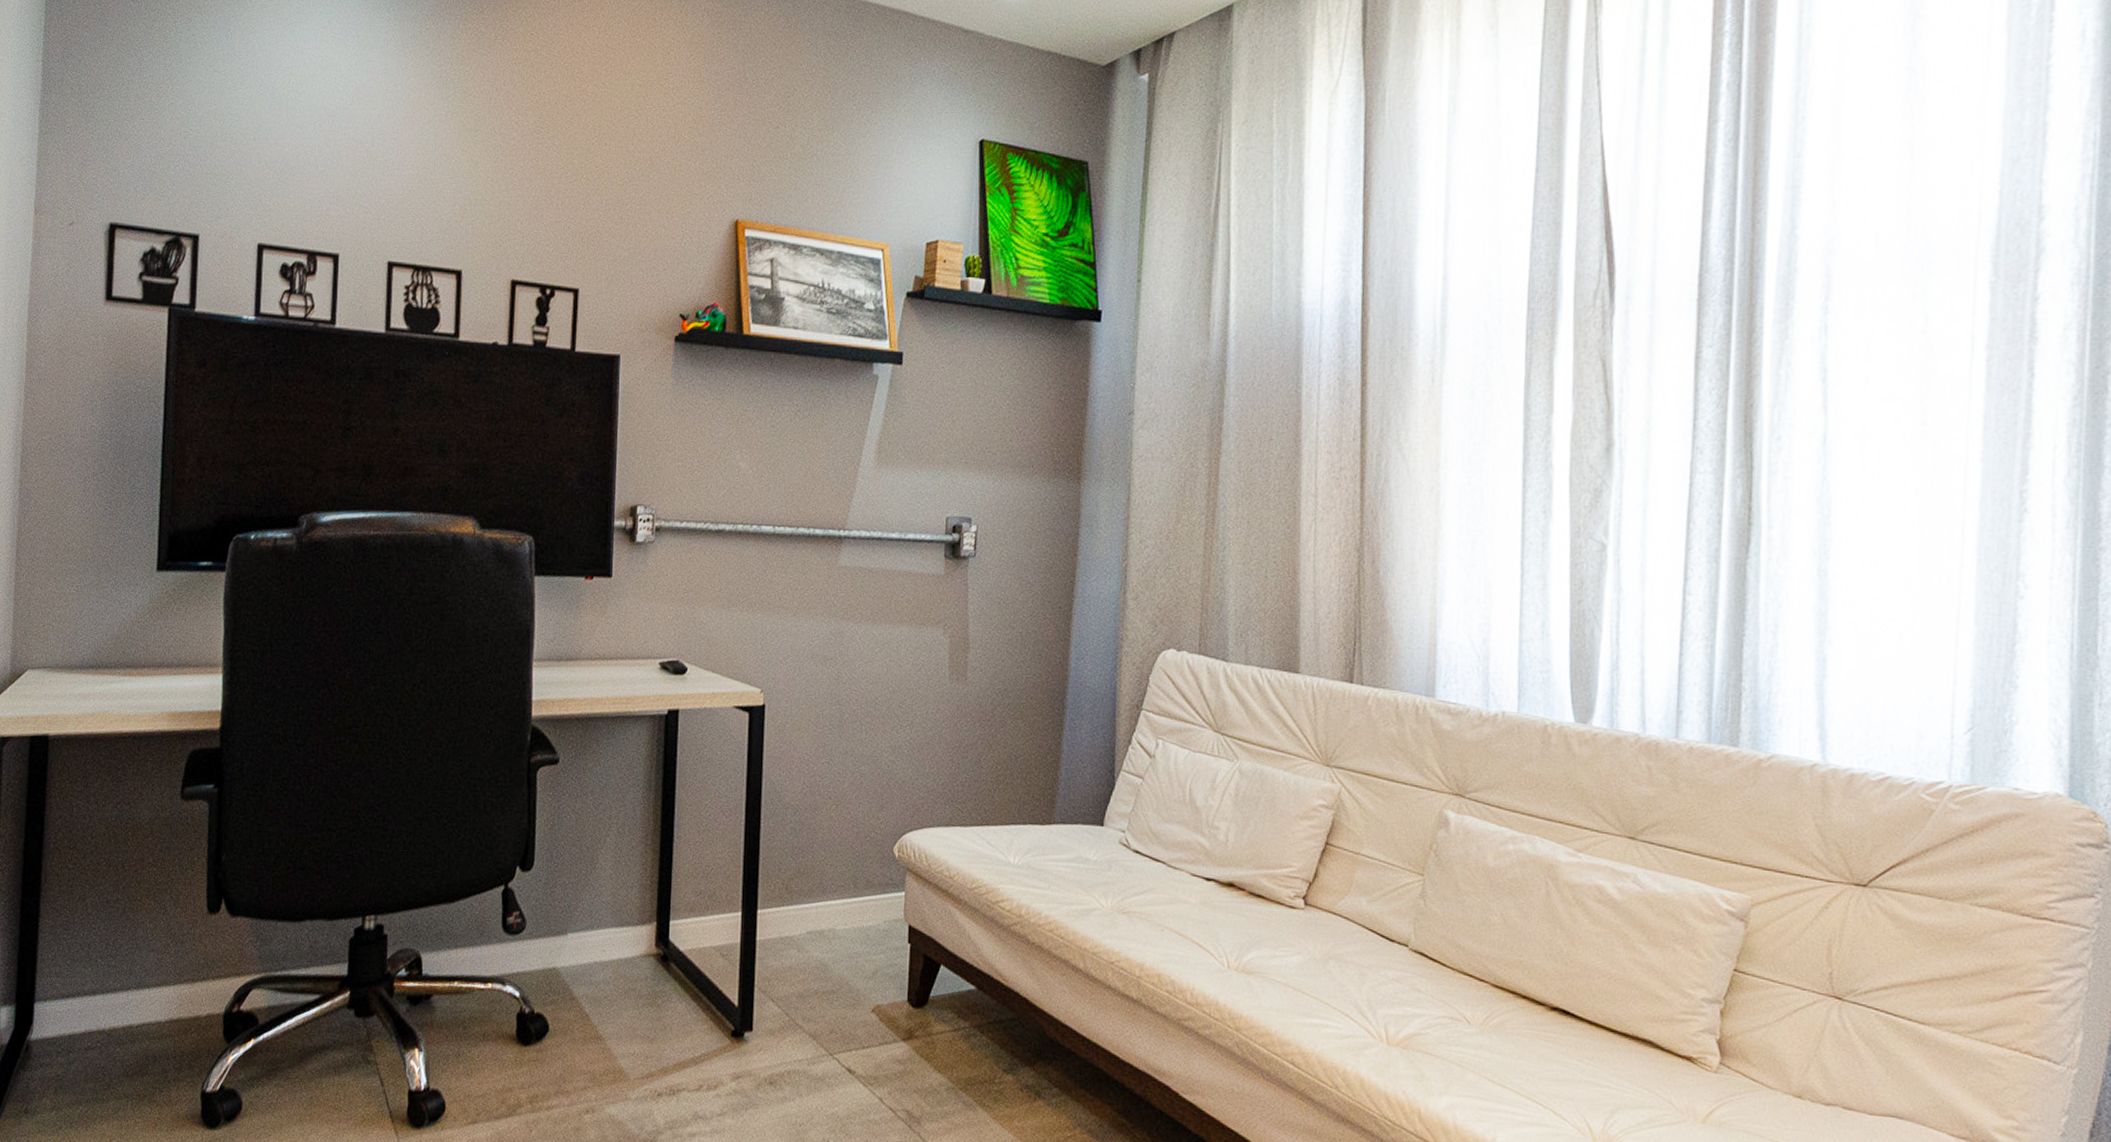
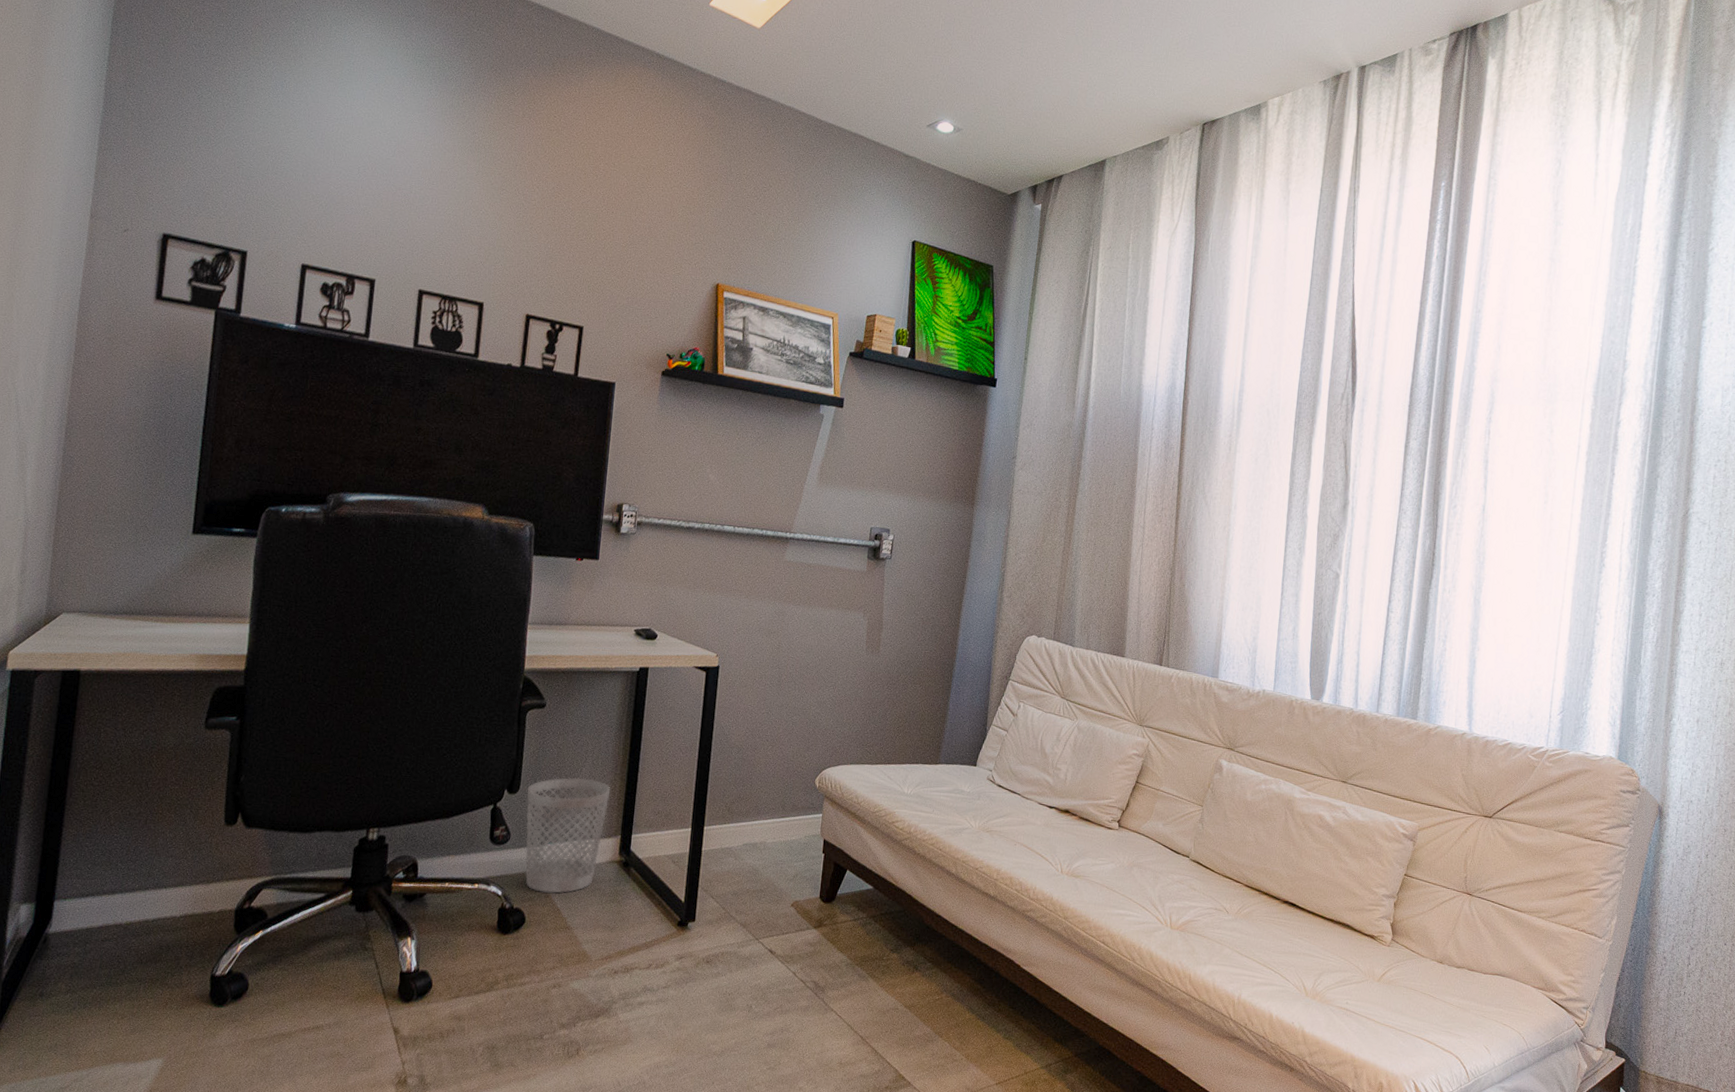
wastebasket: none [542,850,641,995] -> present [525,778,611,893]

